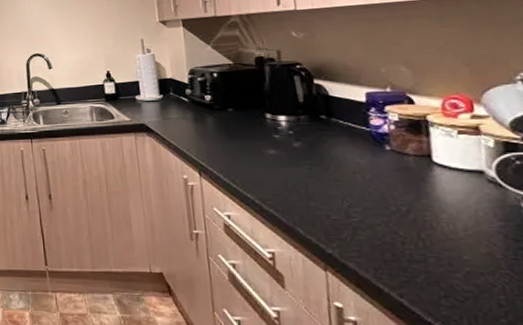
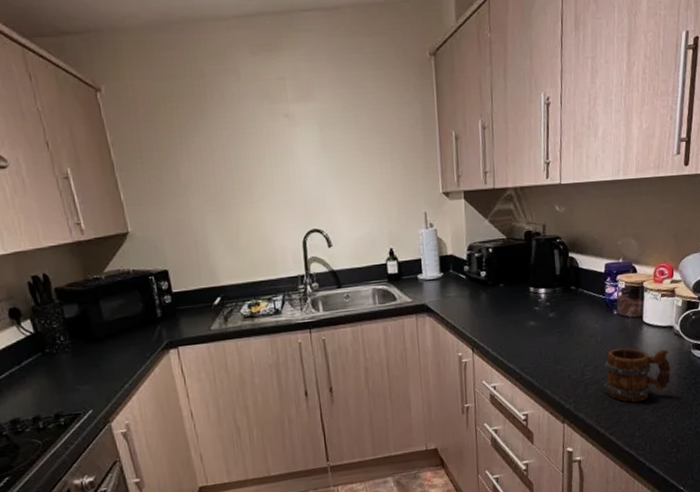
mug: none [379,191,492,261] -> present [604,348,671,402]

